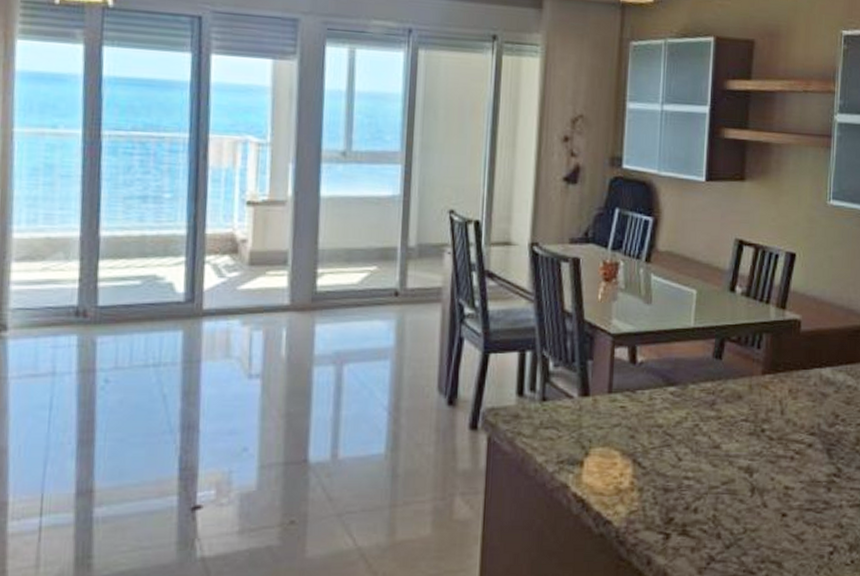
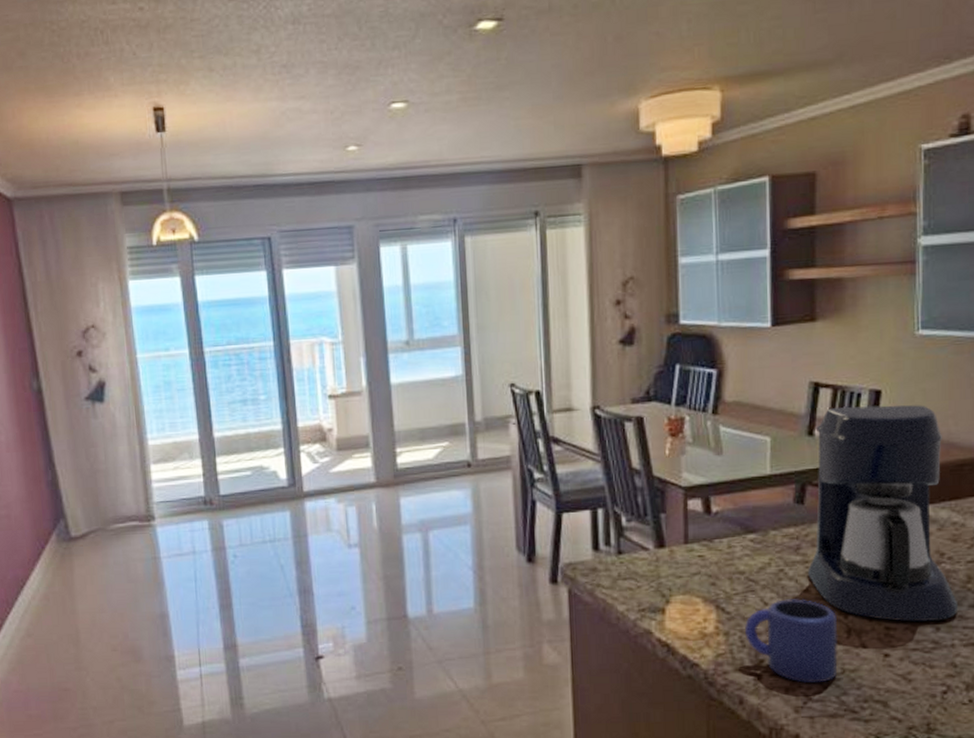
mug: none [658,455,743,543] -> present [745,599,838,684]
coffee maker: none [719,267,848,482] -> present [807,405,959,622]

